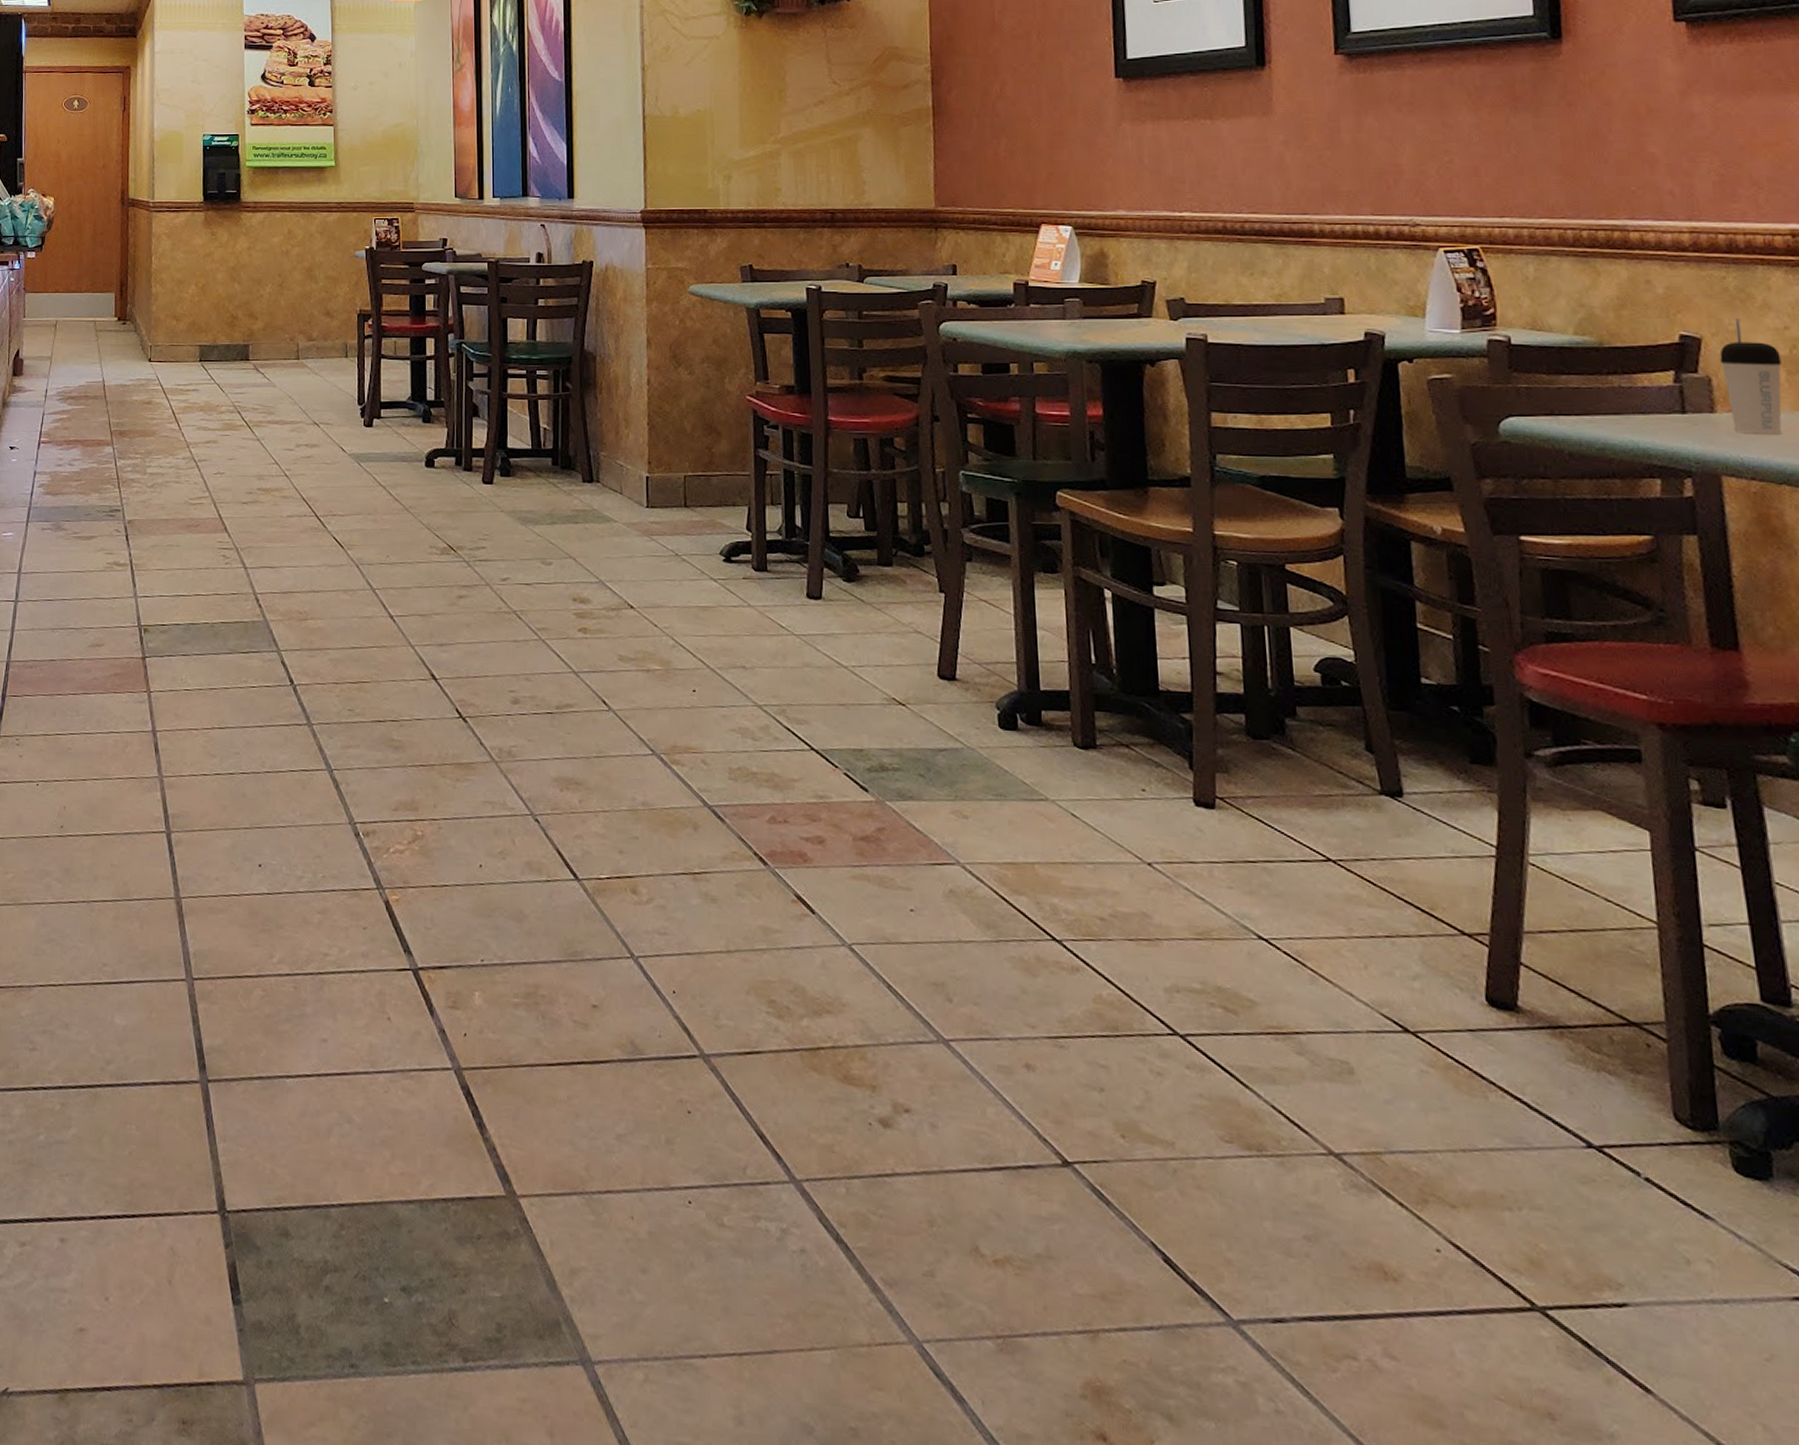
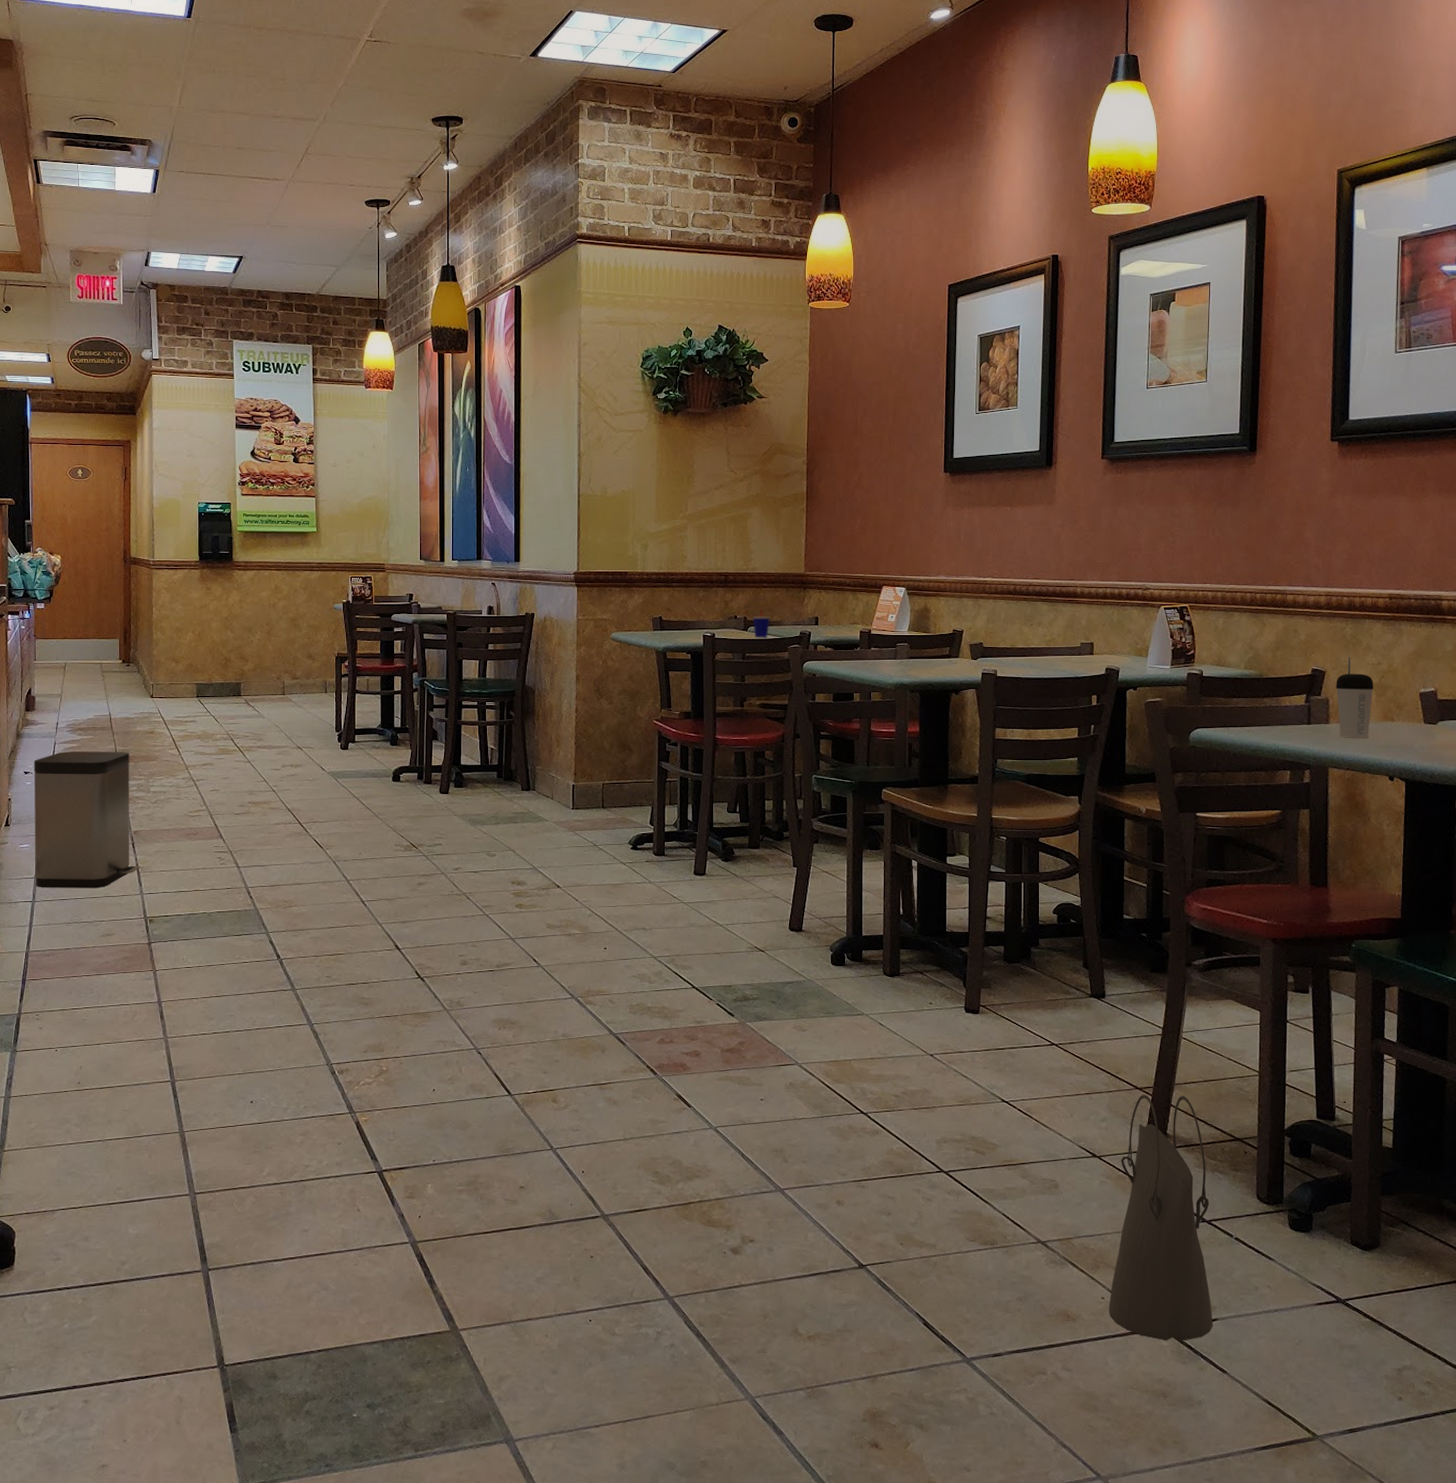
pedal bin: none [18,424,135,588] -> present [33,751,141,888]
beverage cup: none [870,255,893,292] -> present [753,609,770,638]
shopping bag: none [1448,944,1622,1333] -> present [1108,1094,1213,1341]

